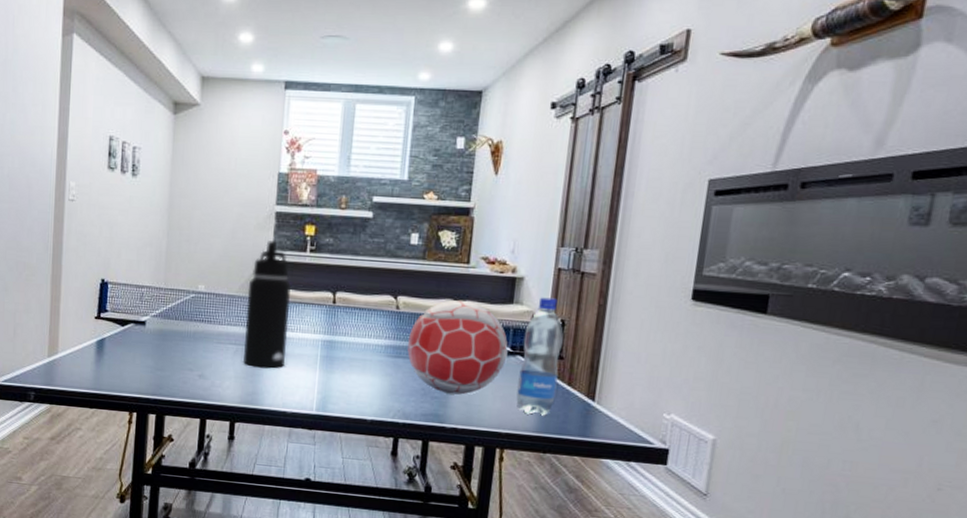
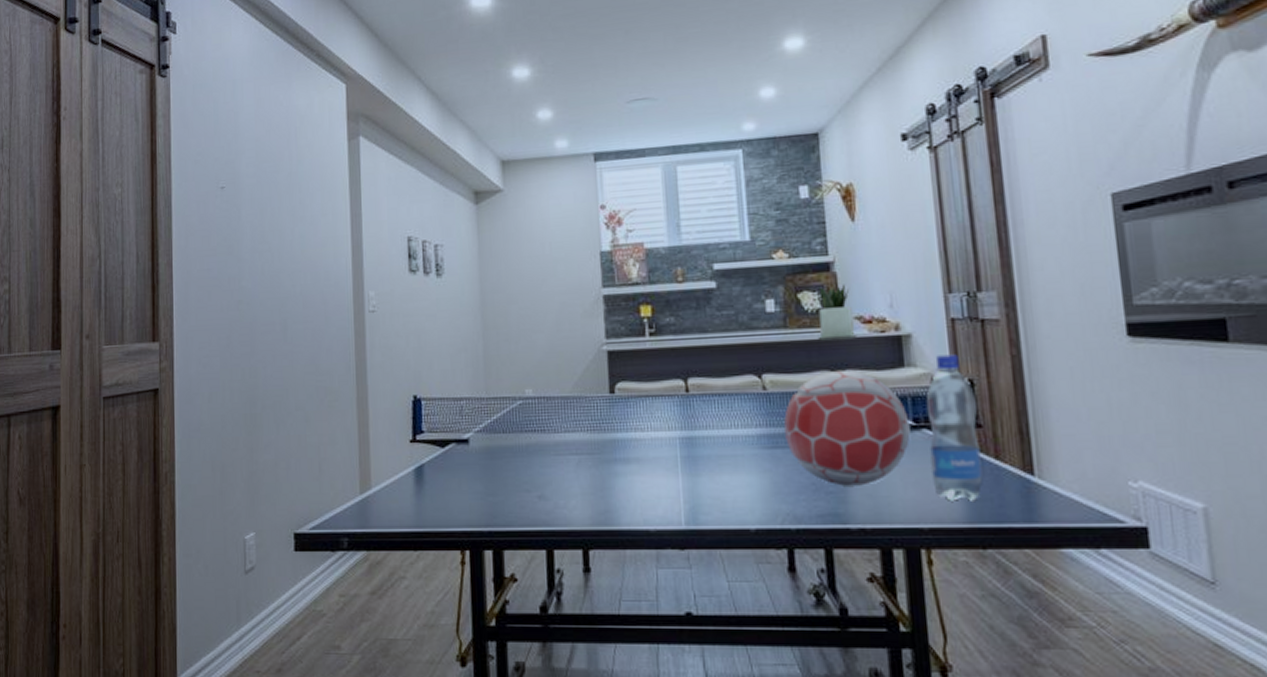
water bottle: present [242,240,291,369] -> none [582,327,640,480]
planter: none [448,228,481,276] -> present [817,284,858,341]

